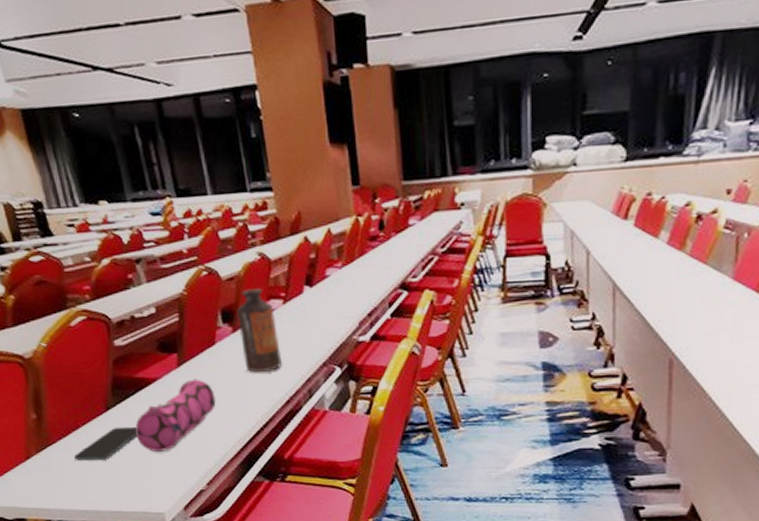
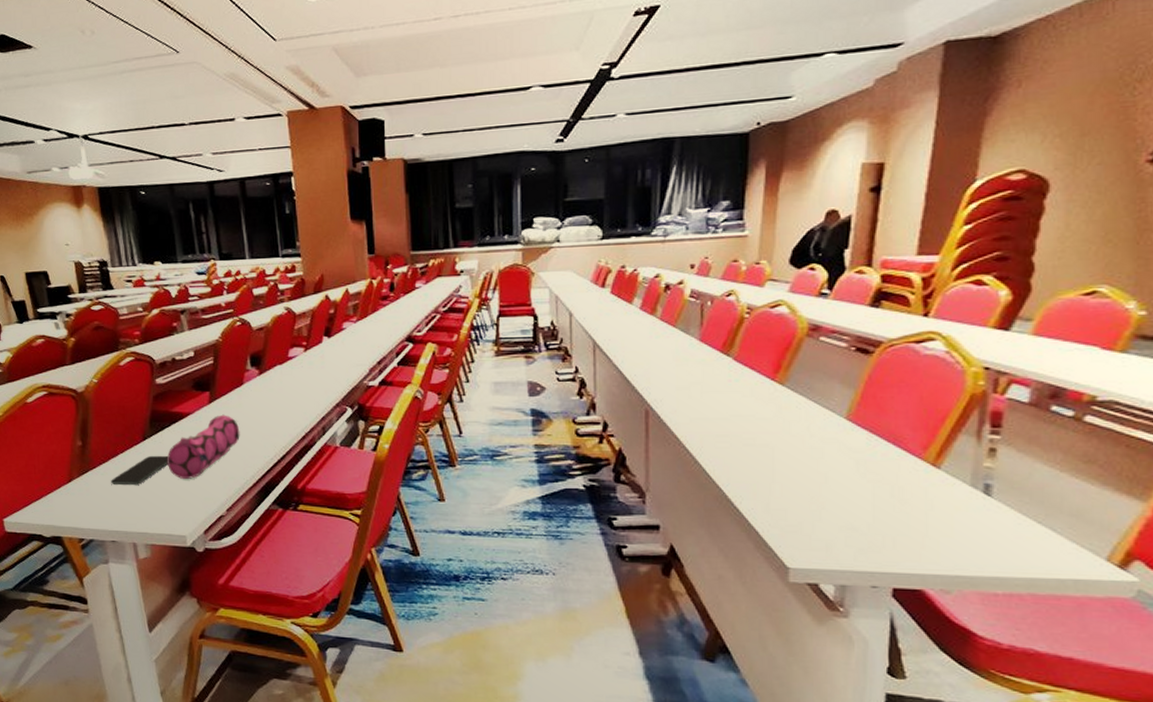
bottle: present [237,288,282,373] -> none [264,338,300,411]

